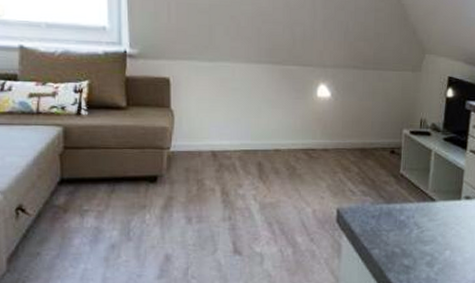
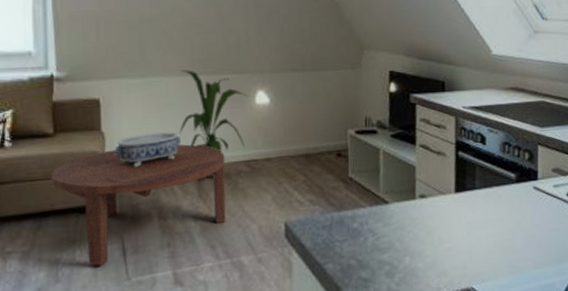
coffee table: none [124,127,285,230] -> present [51,144,226,266]
decorative bowl: none [182,115,246,145] -> present [114,132,182,167]
house plant: none [243,57,311,162] -> present [179,70,249,179]

